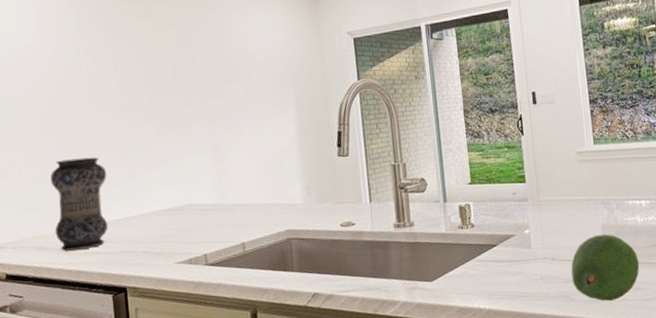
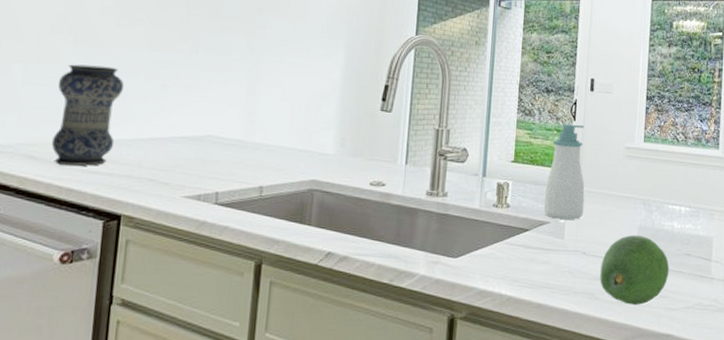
soap bottle: none [505,138,546,231] -> present [543,123,585,220]

